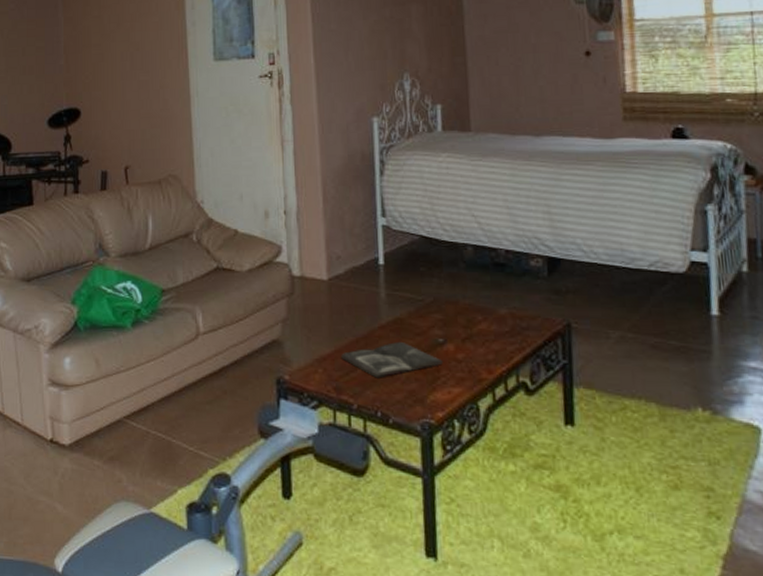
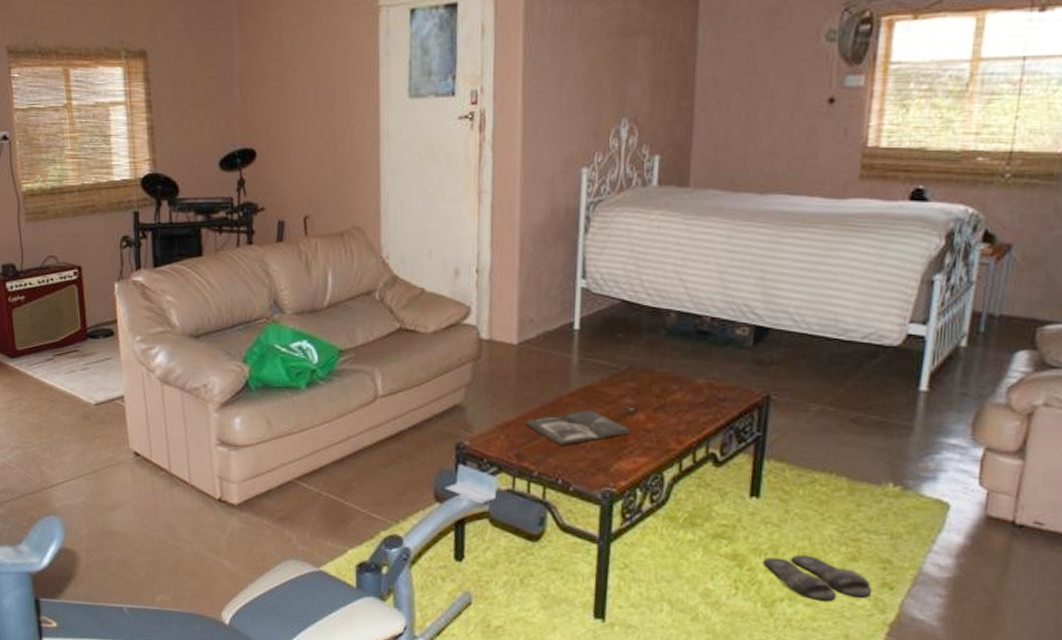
slippers: none [588,483,699,533] -> present [764,554,871,601]

